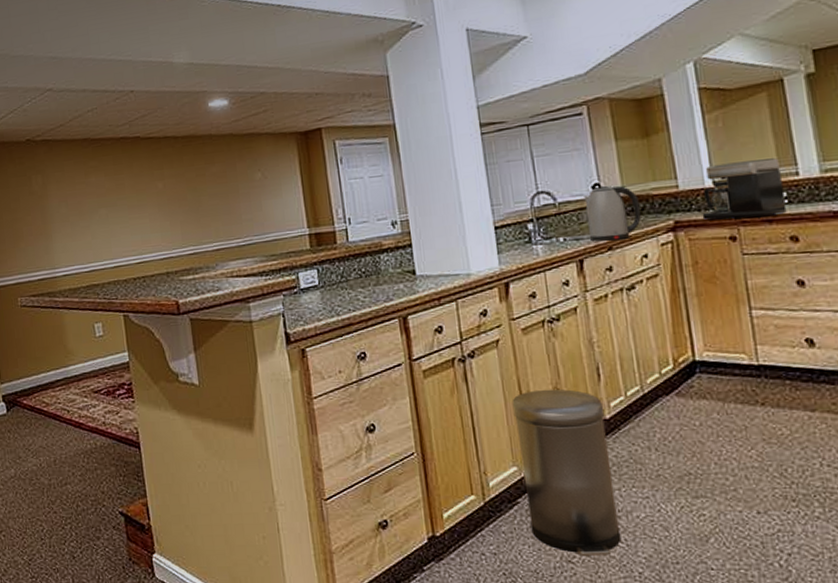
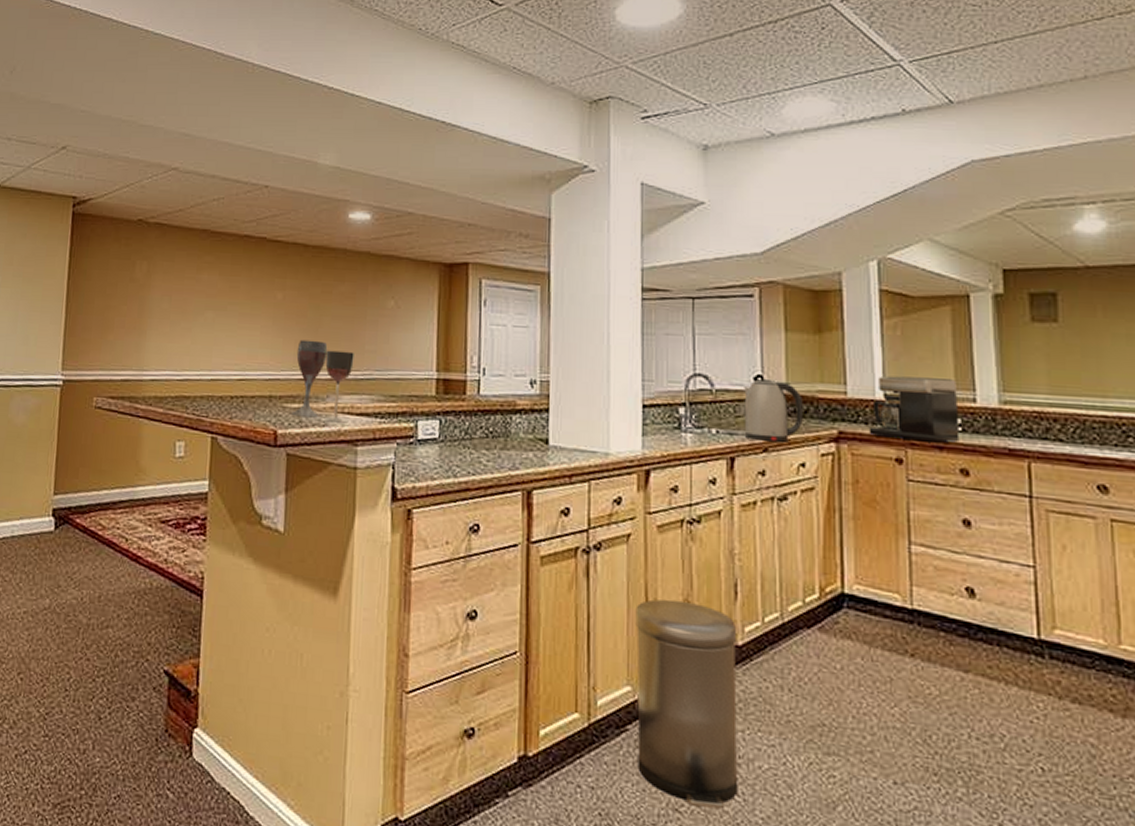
cup: none [183,218,212,287] -> present [291,339,328,418]
wineglass: none [209,223,237,287] -> present [322,350,354,423]

